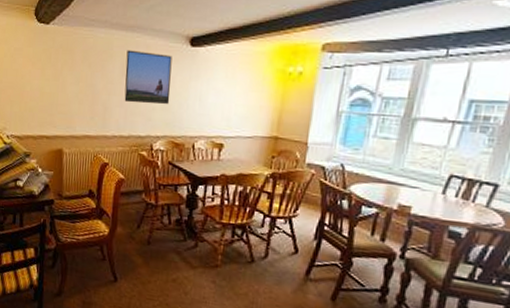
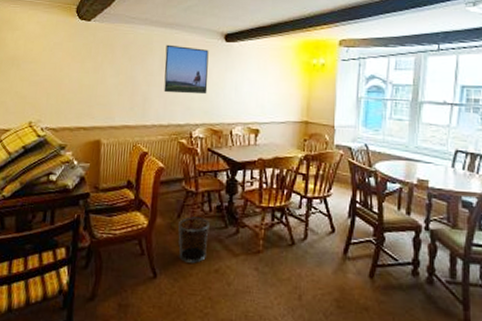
waste bin: none [137,228,169,272] -> present [177,216,210,263]

